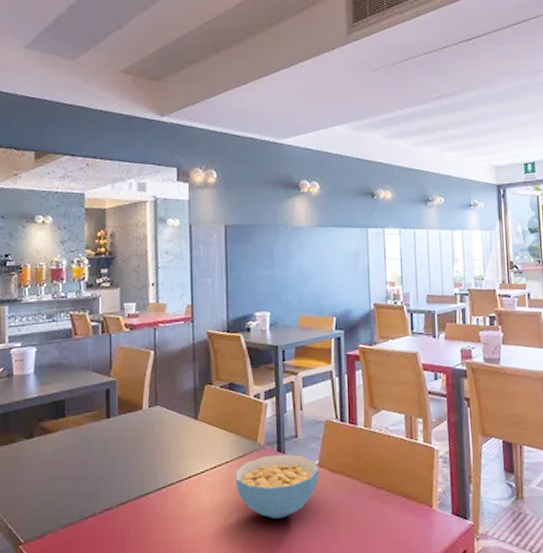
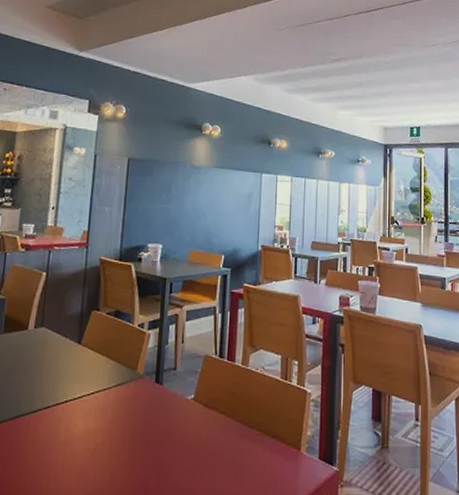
cereal bowl: present [235,454,320,519] -> none [111,385,194,450]

